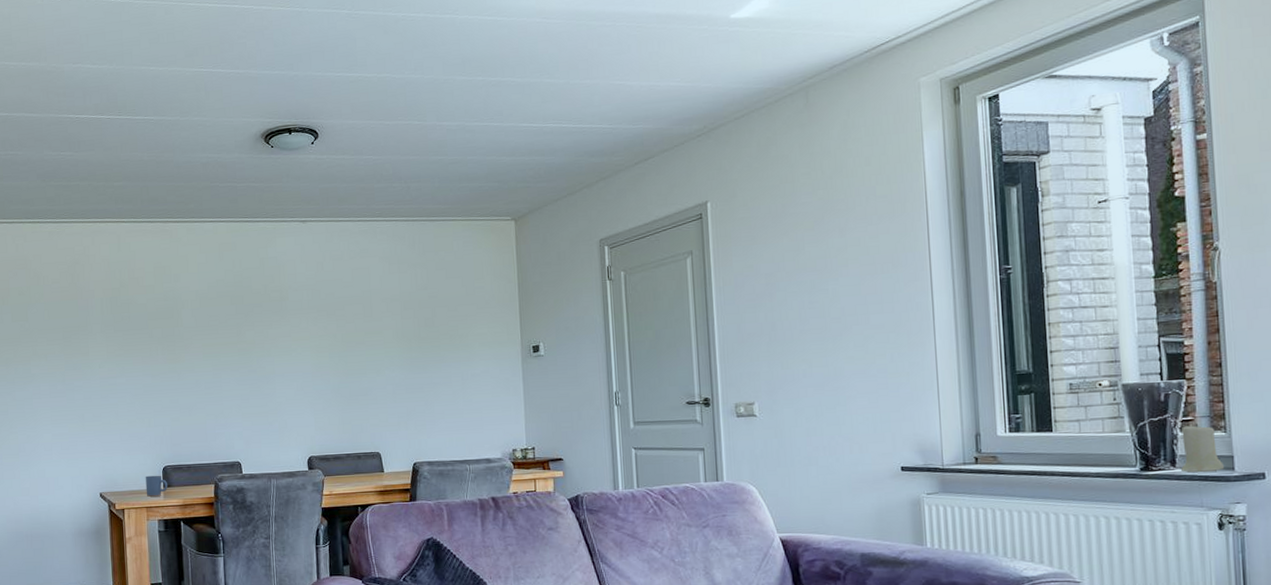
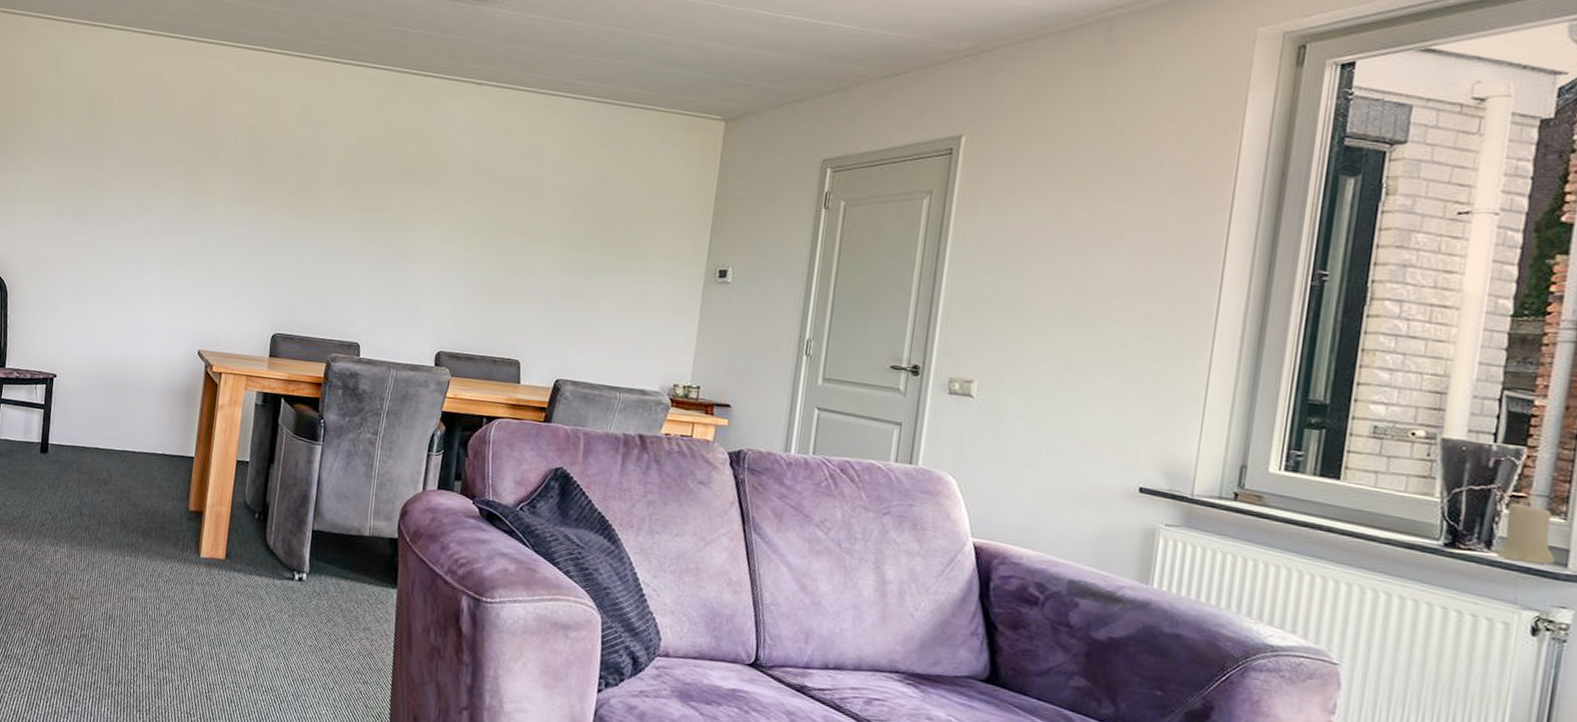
mug: present [145,475,168,497] -> none [248,340,275,366]

